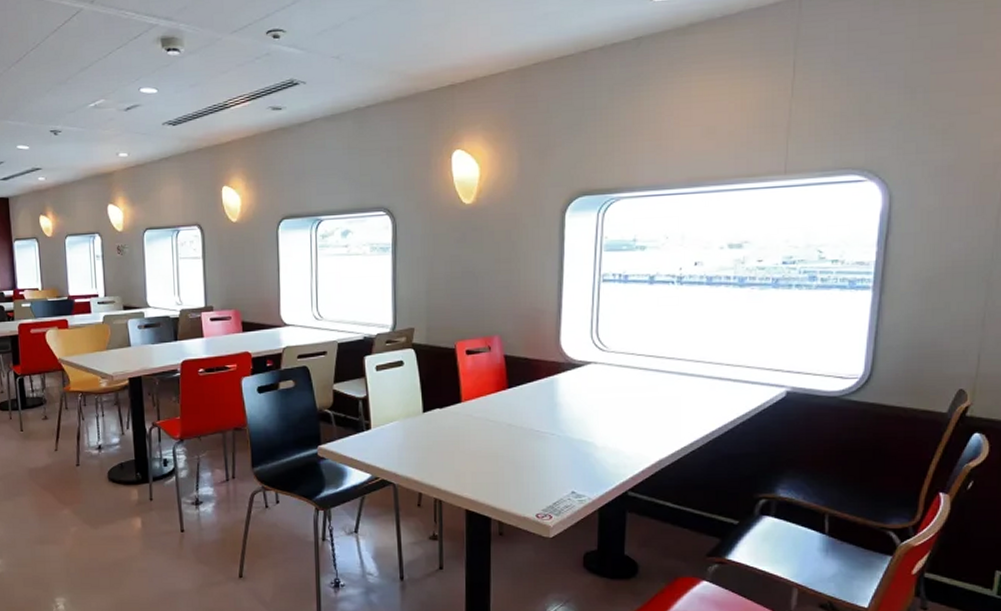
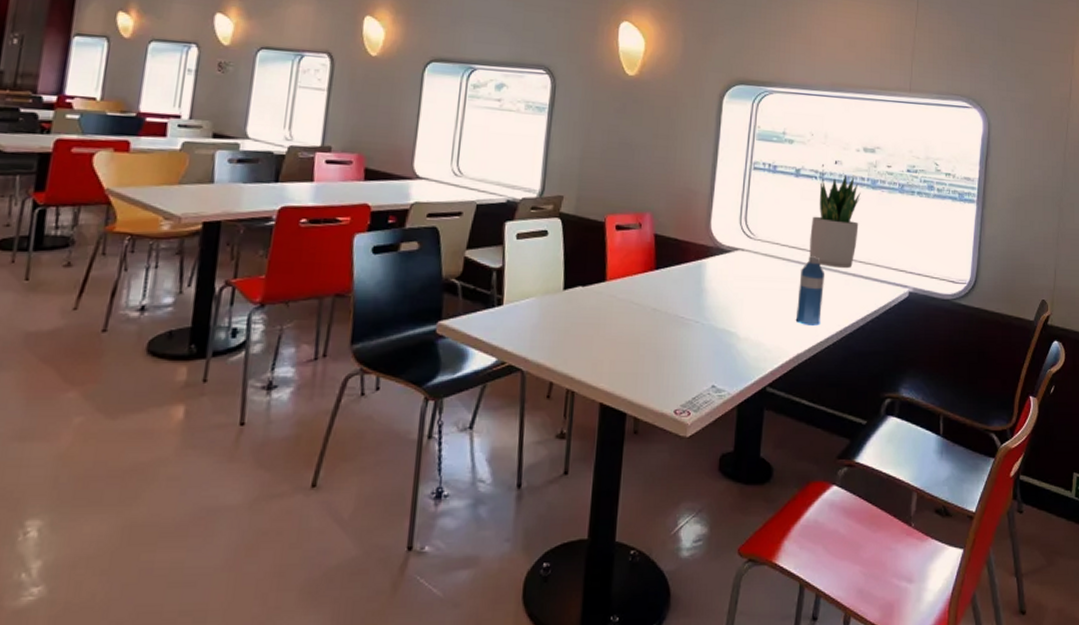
water bottle: none [657,363,686,432] -> present [796,256,824,326]
planter: none [668,275,726,374] -> present [809,174,861,269]

